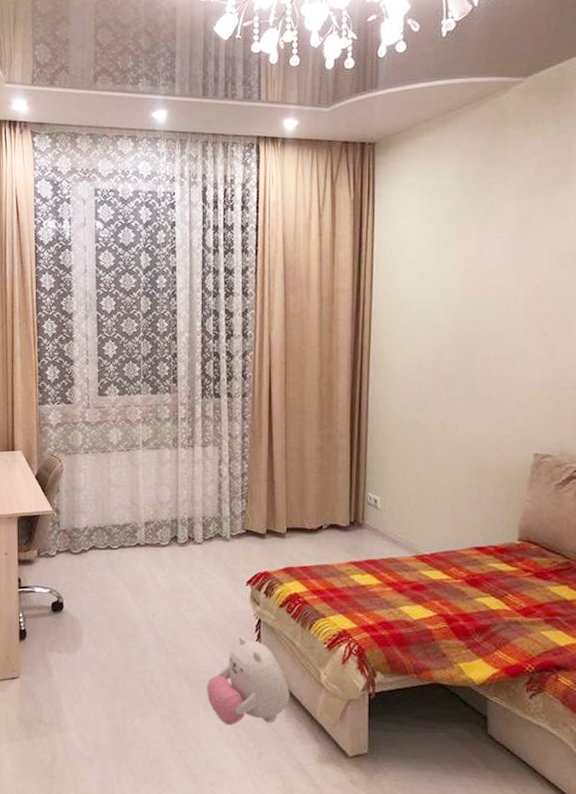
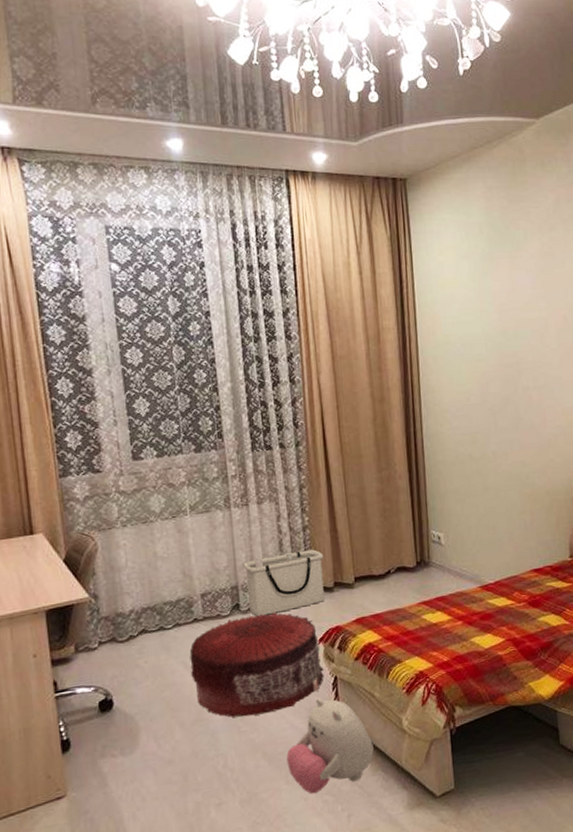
pouf: none [130,548,249,642] -> present [189,611,324,717]
storage bin: none [184,495,259,551] -> present [243,549,325,616]

